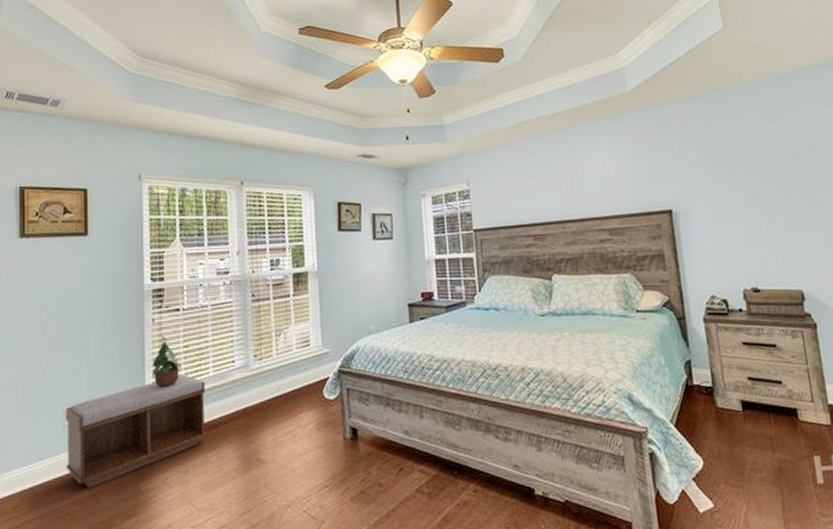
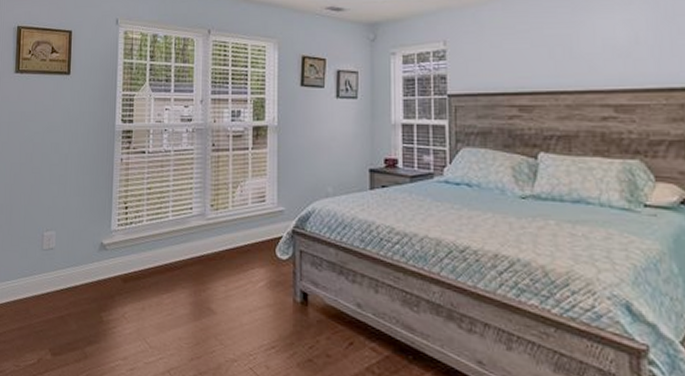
bench: present [66,374,208,488] -> none [42,215,164,310]
potted plant: present [152,335,182,388] -> none [118,175,144,226]

